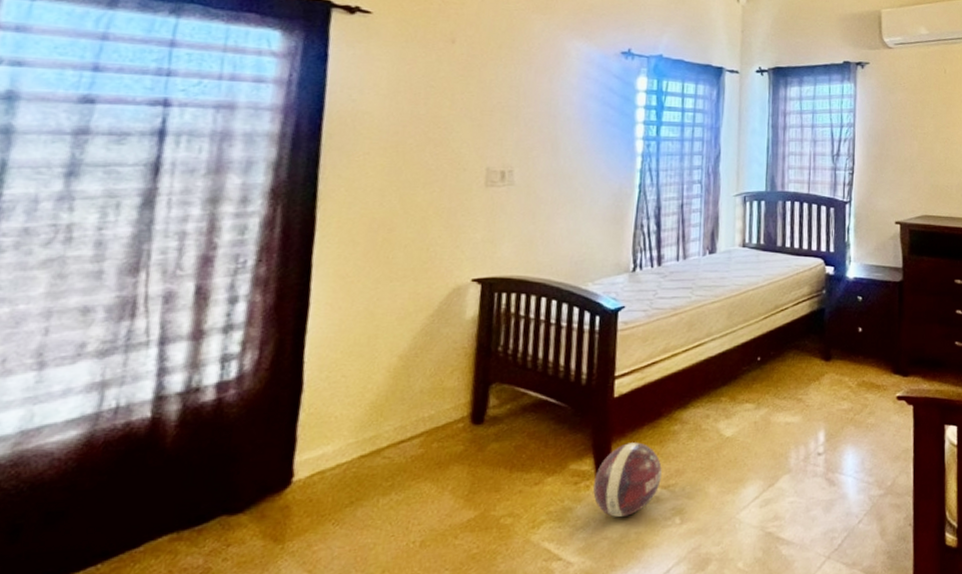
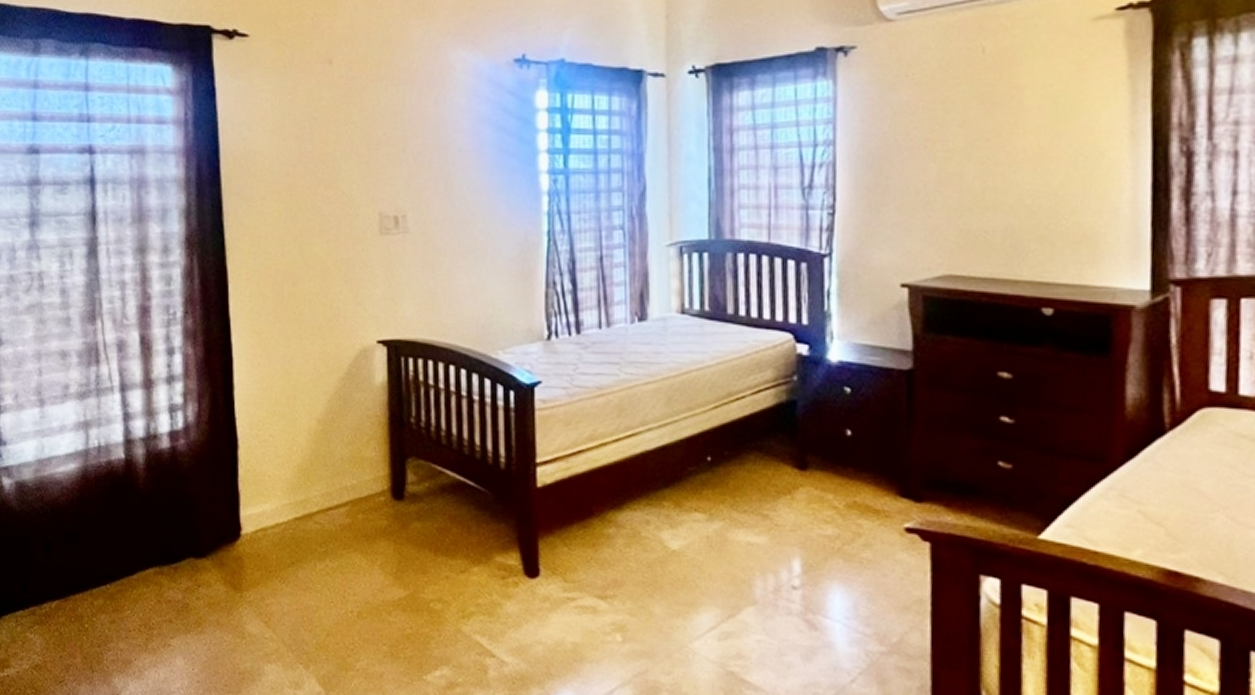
ball: present [593,442,662,517] -> none [522,541,597,623]

